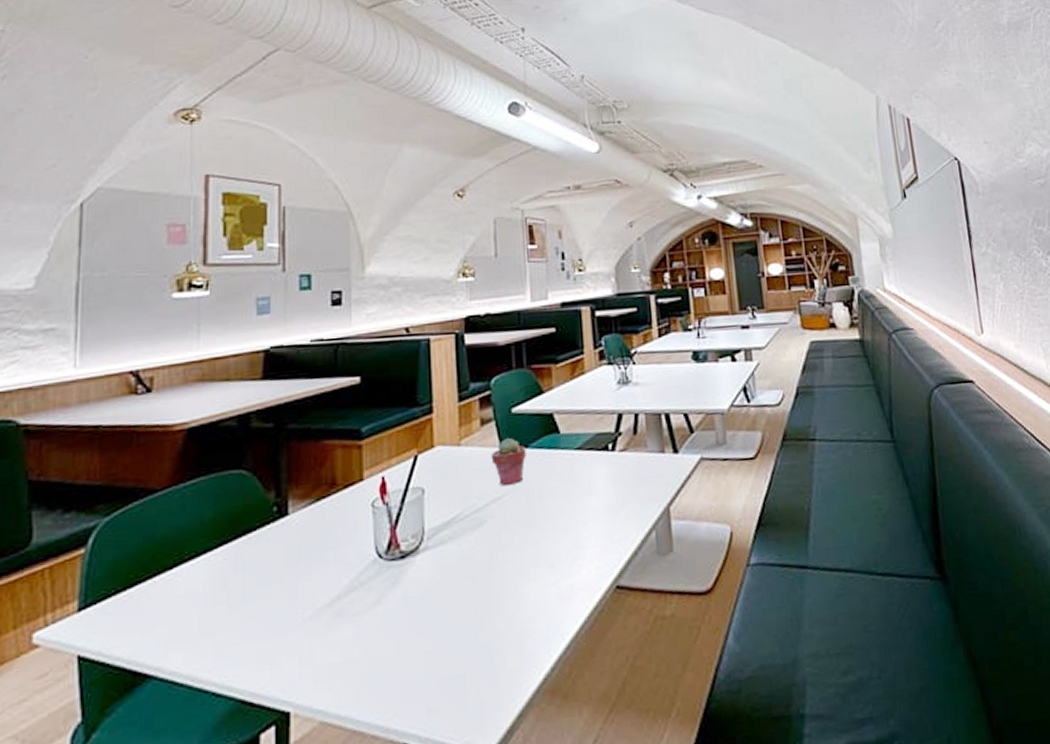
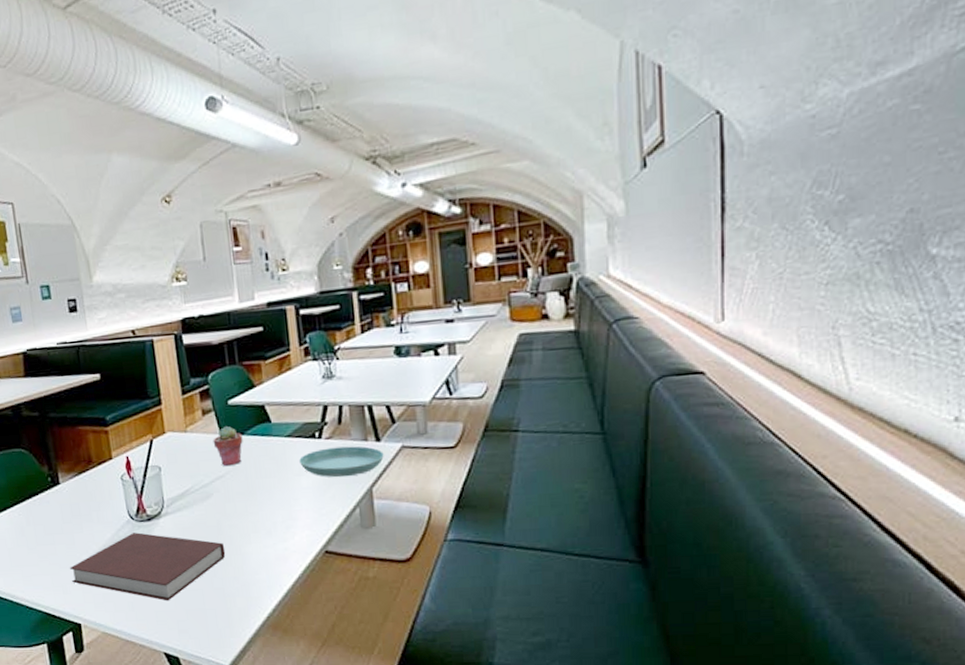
notebook: none [284,575,497,668] -> present [69,532,226,601]
saucer: none [590,458,682,496] -> present [299,446,384,478]

